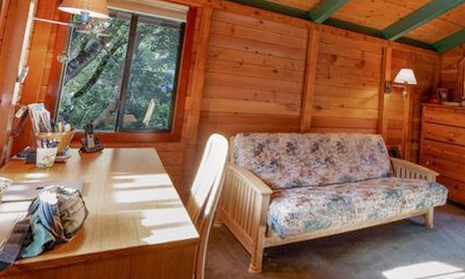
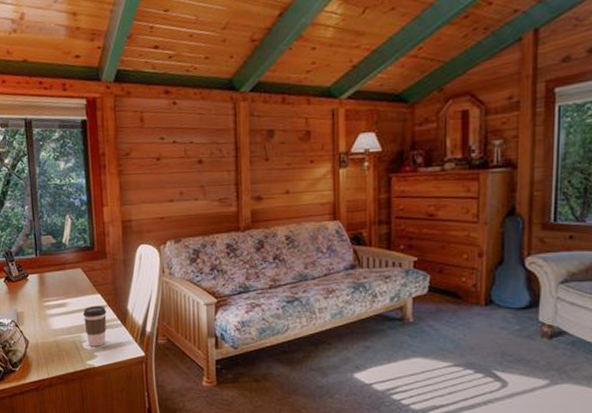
coffee cup: none [146,184,171,224] -> present [82,306,107,346]

